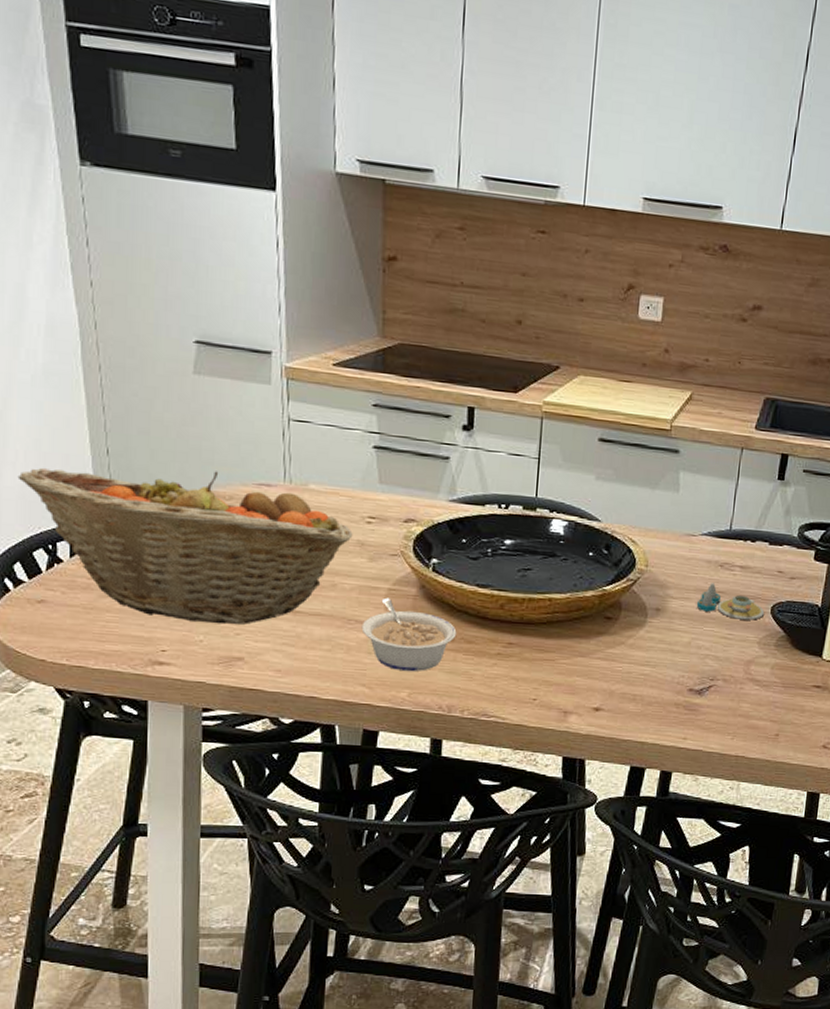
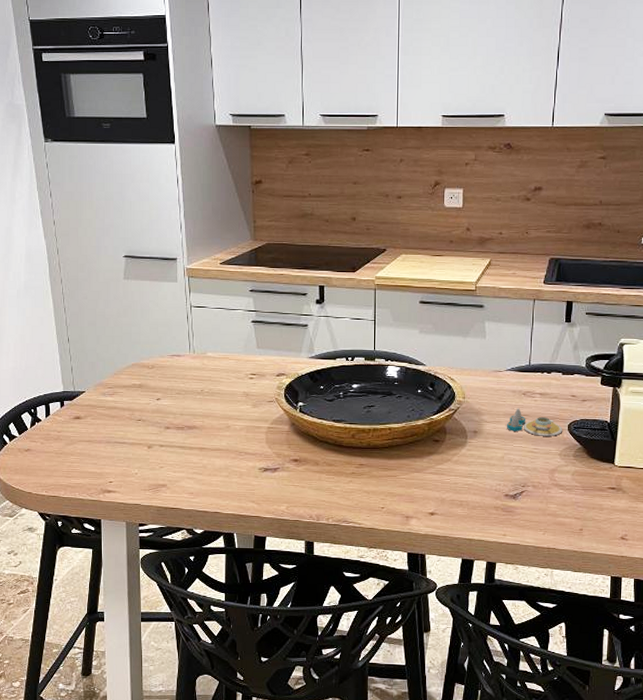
fruit basket: present [17,467,353,625] -> none [10,348,240,460]
legume: present [361,597,457,672] -> none [249,434,320,490]

